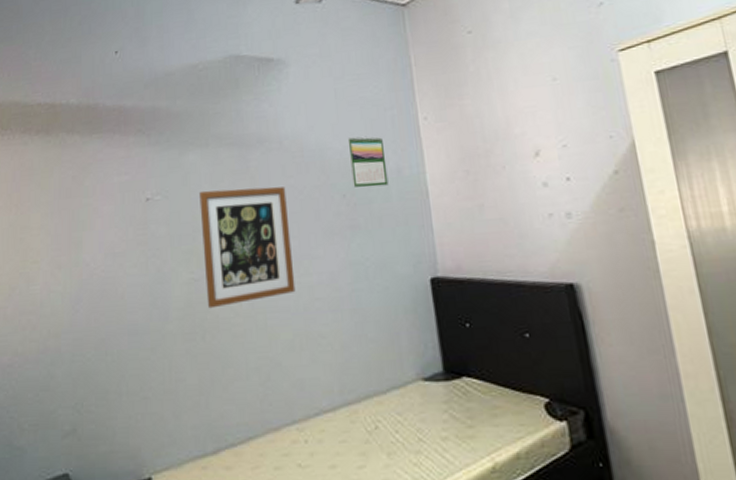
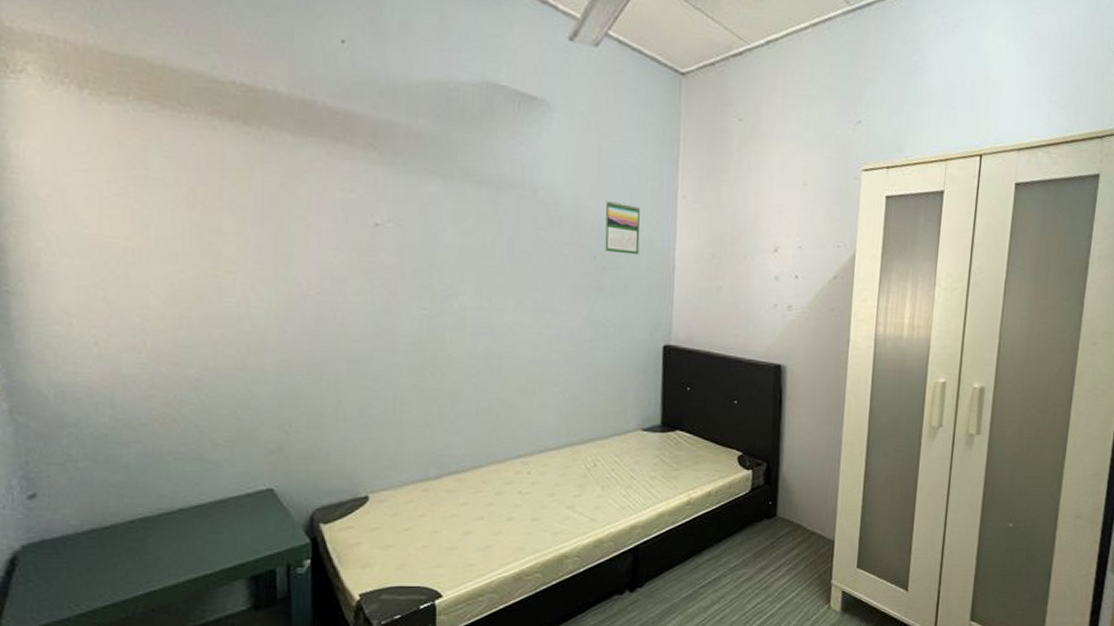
wall art: present [199,187,296,309] -> none [438,226,535,347]

